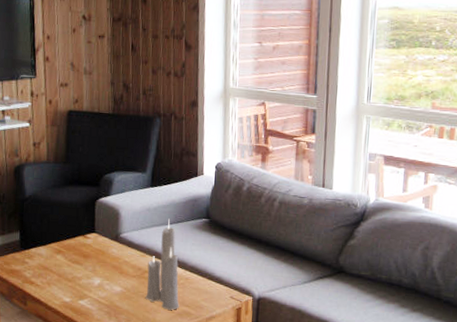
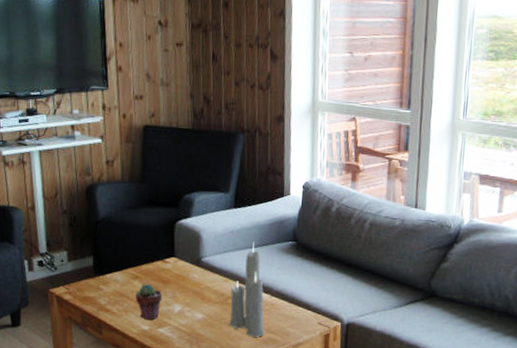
potted succulent: none [58,258,84,292] -> present [135,284,163,320]

